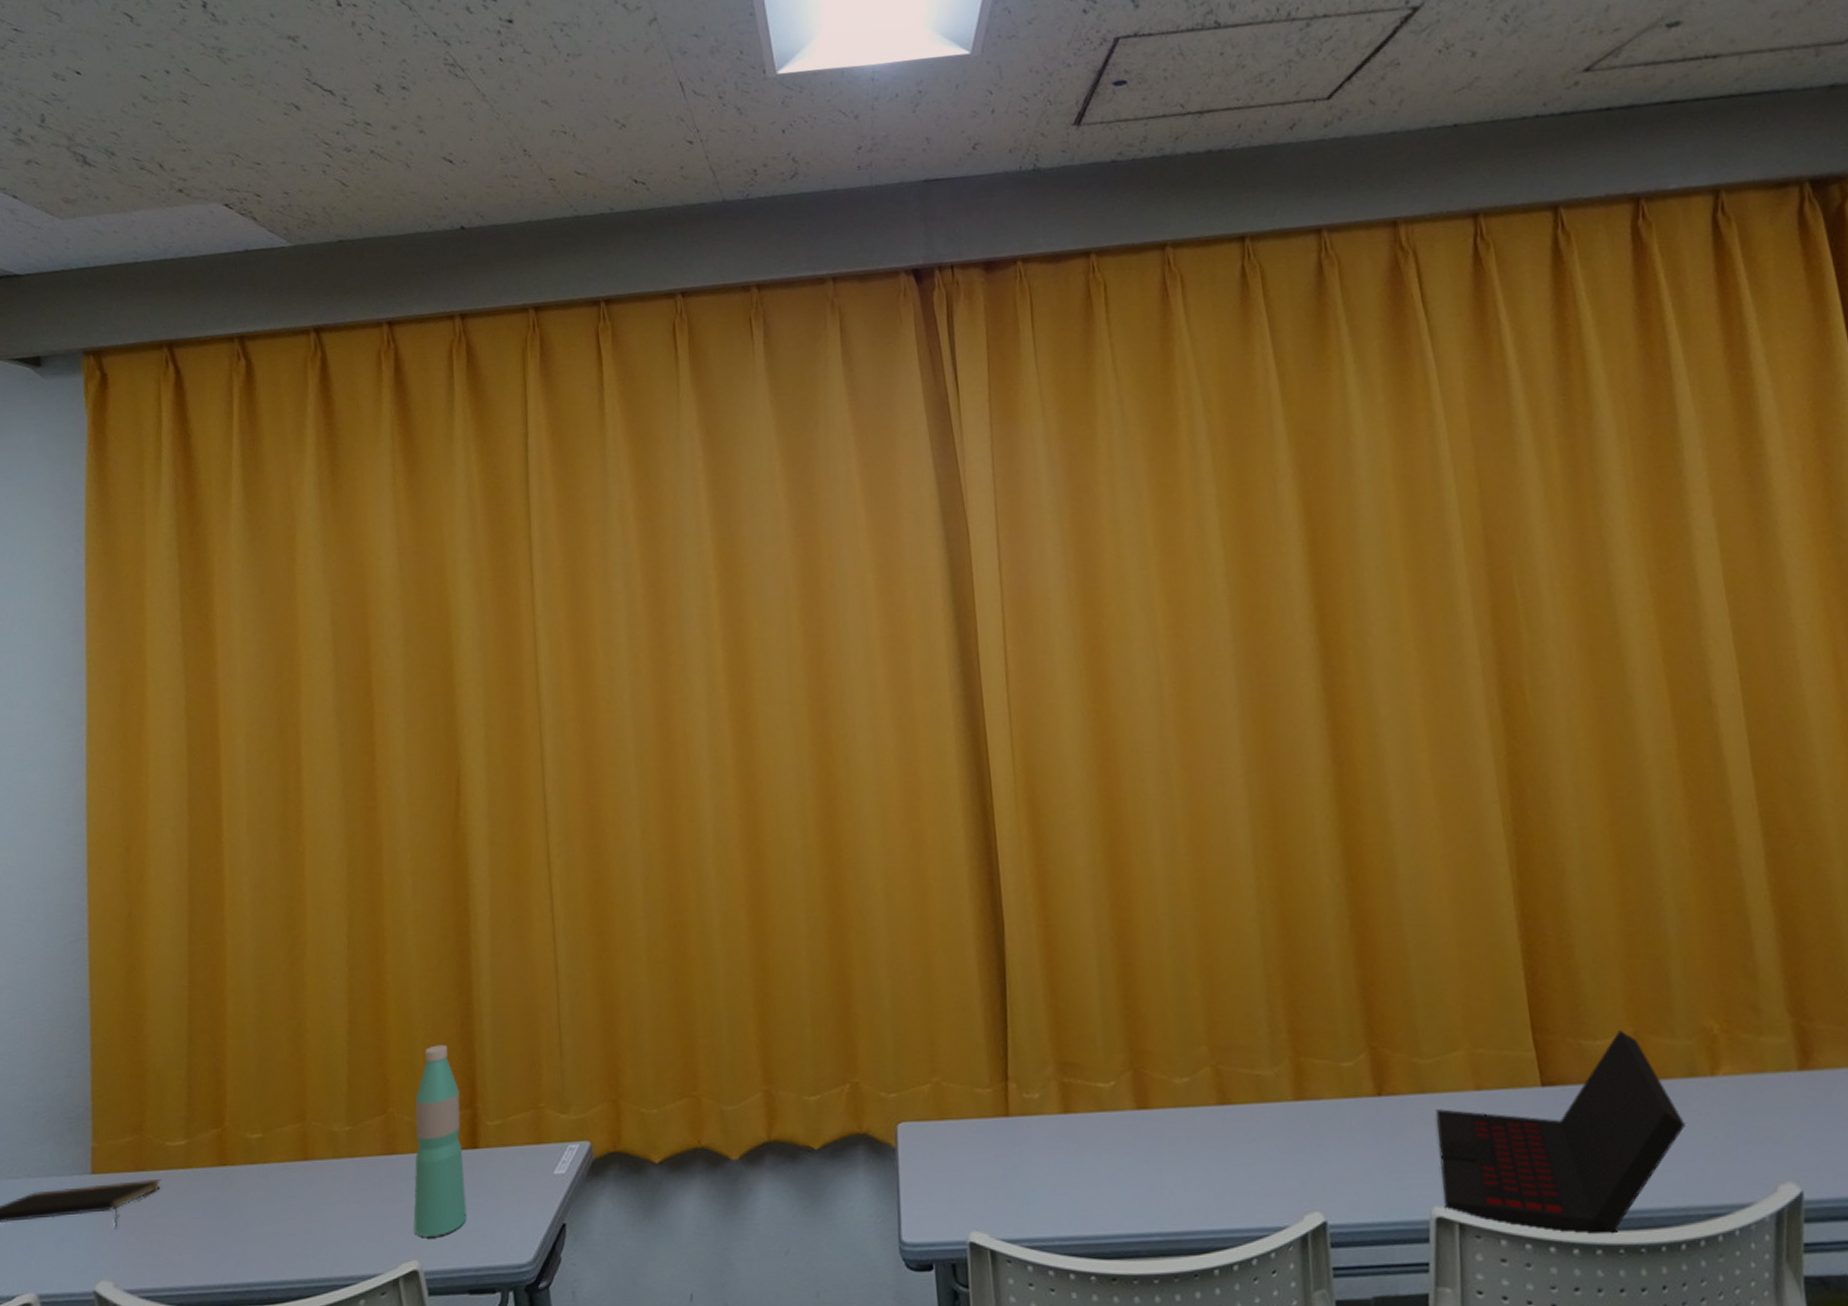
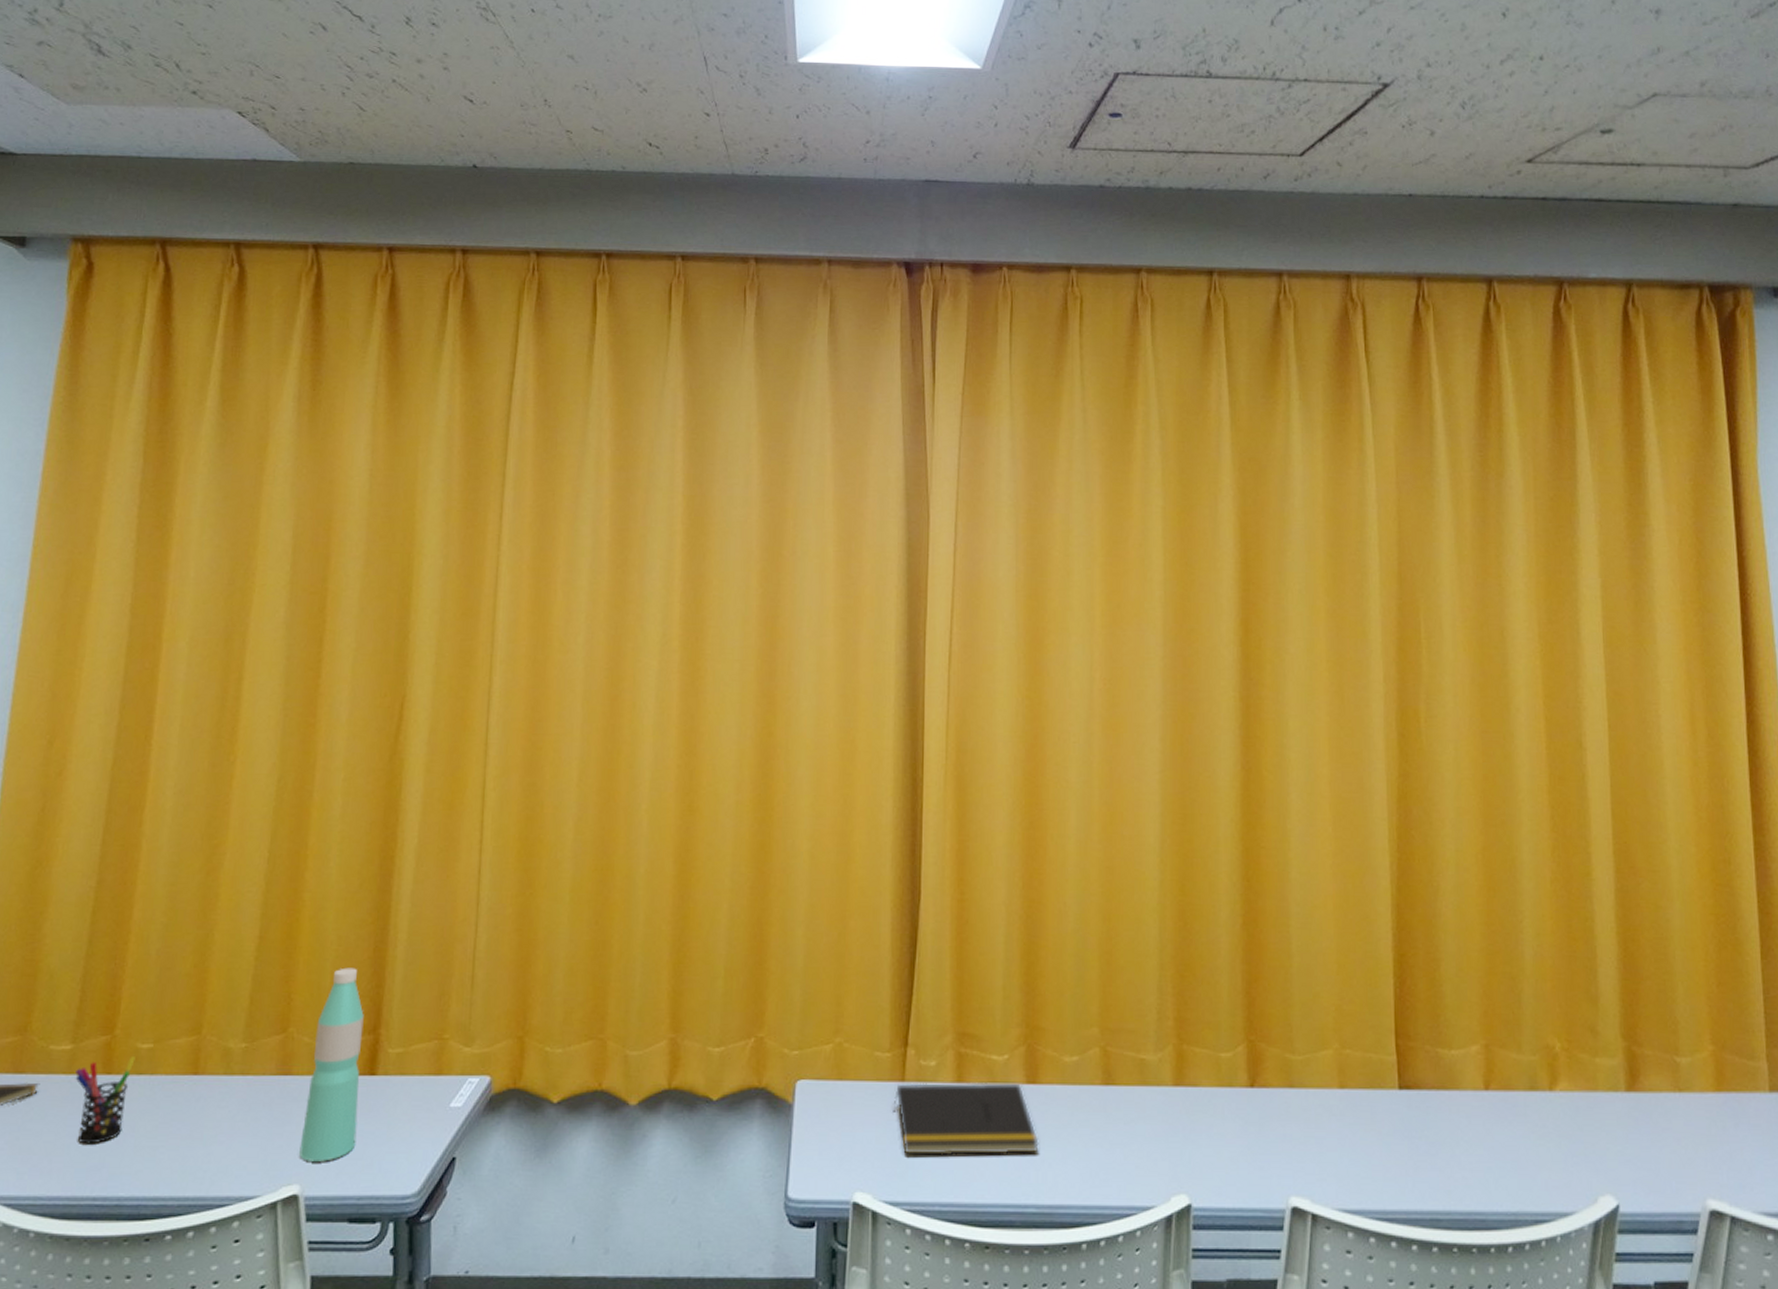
pen holder: none [193,1146,247,1235] -> present [75,1055,135,1144]
notepad: none [1000,1109,1158,1190] -> present [893,1082,1039,1155]
laptop: present [1435,1029,1686,1237] -> none [1300,1041,1523,1236]

